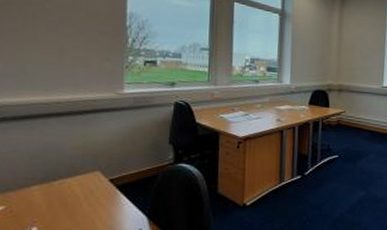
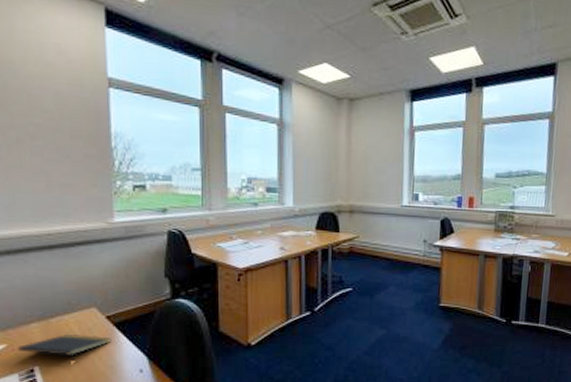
notepad: none [15,197,113,222] -> present [16,335,112,361]

